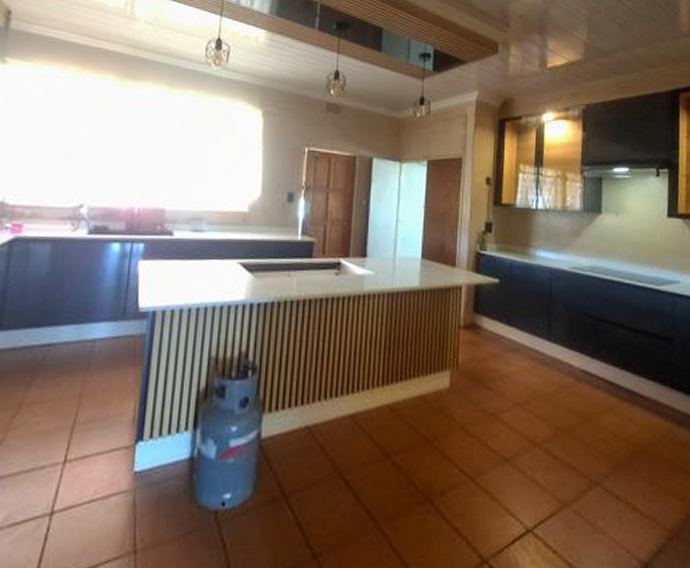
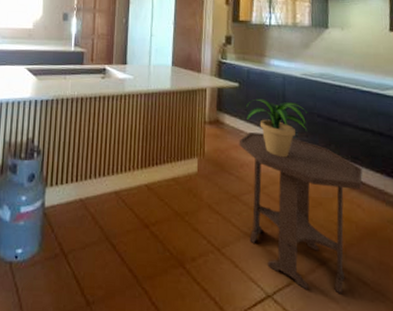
side table: none [498,336,635,523] -> present [239,131,363,294]
potted plant: none [508,297,577,367] -> present [246,98,308,158]

